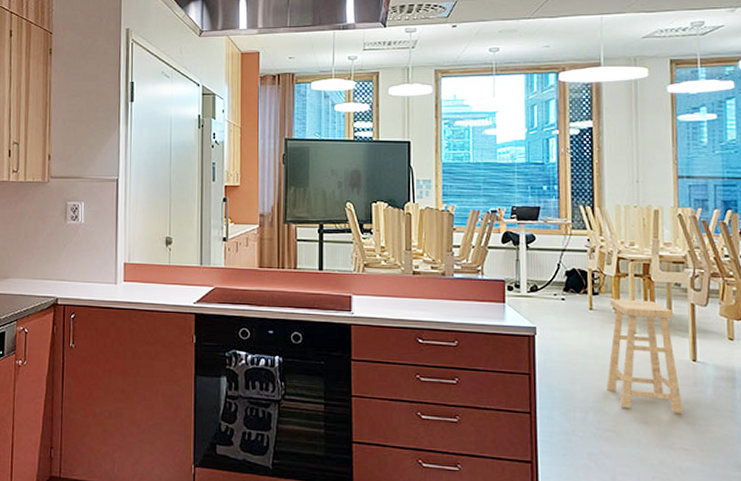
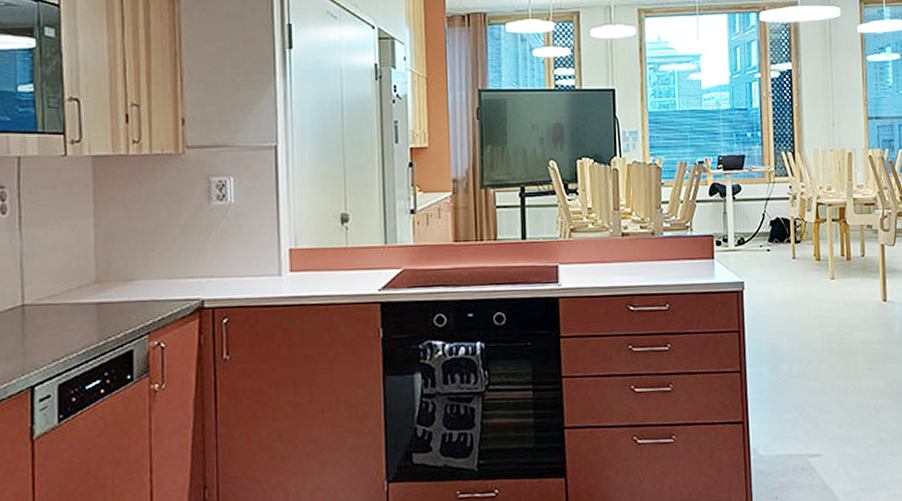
stool: present [606,298,683,415] -> none [809,244,876,355]

